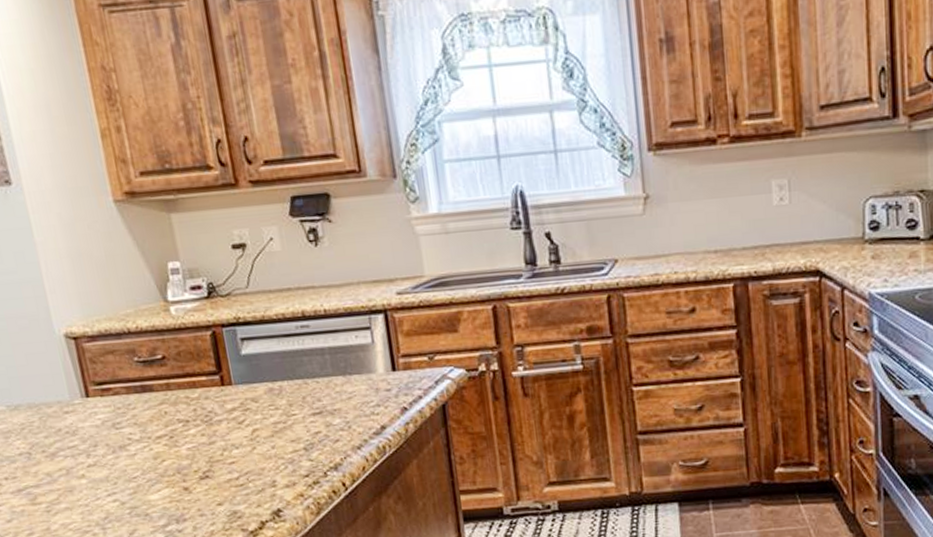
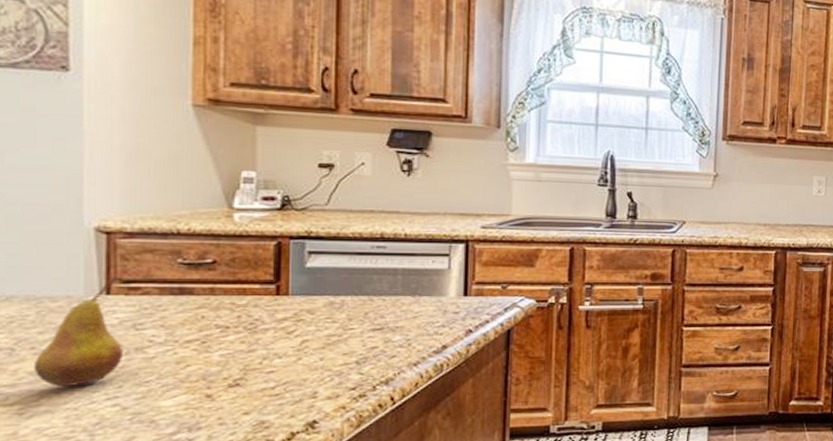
fruit: none [47,379,112,485] -> present [33,277,123,386]

